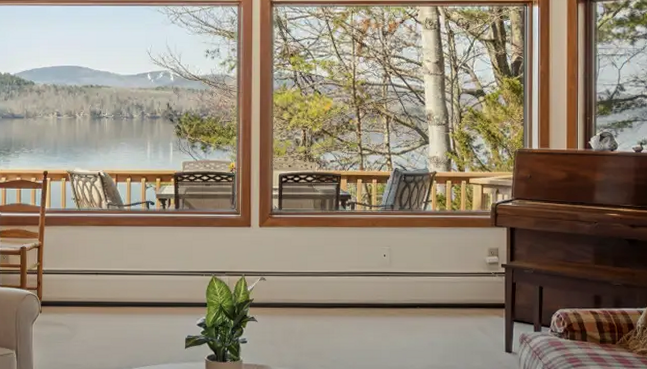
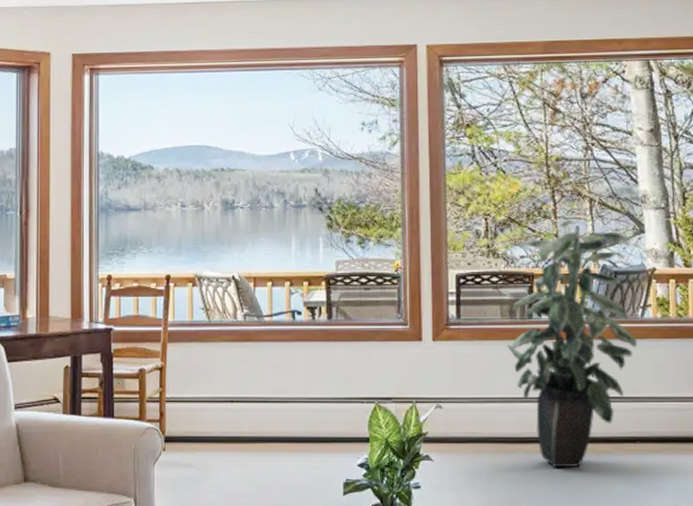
indoor plant: none [318,132,420,327] -> present [507,219,638,467]

